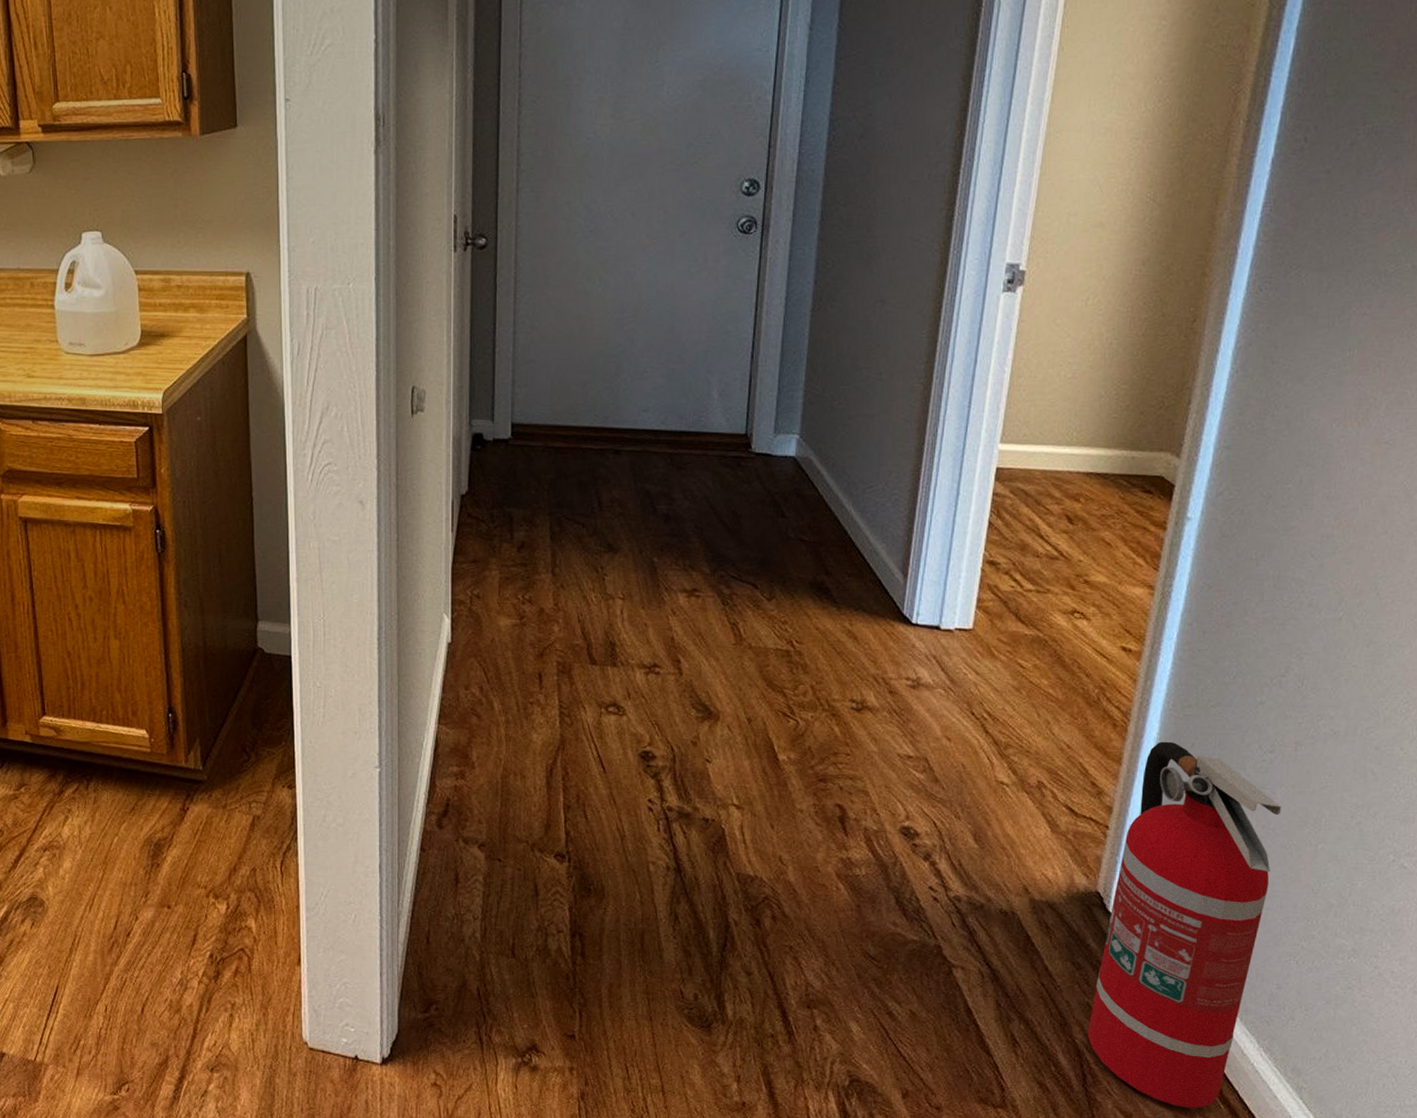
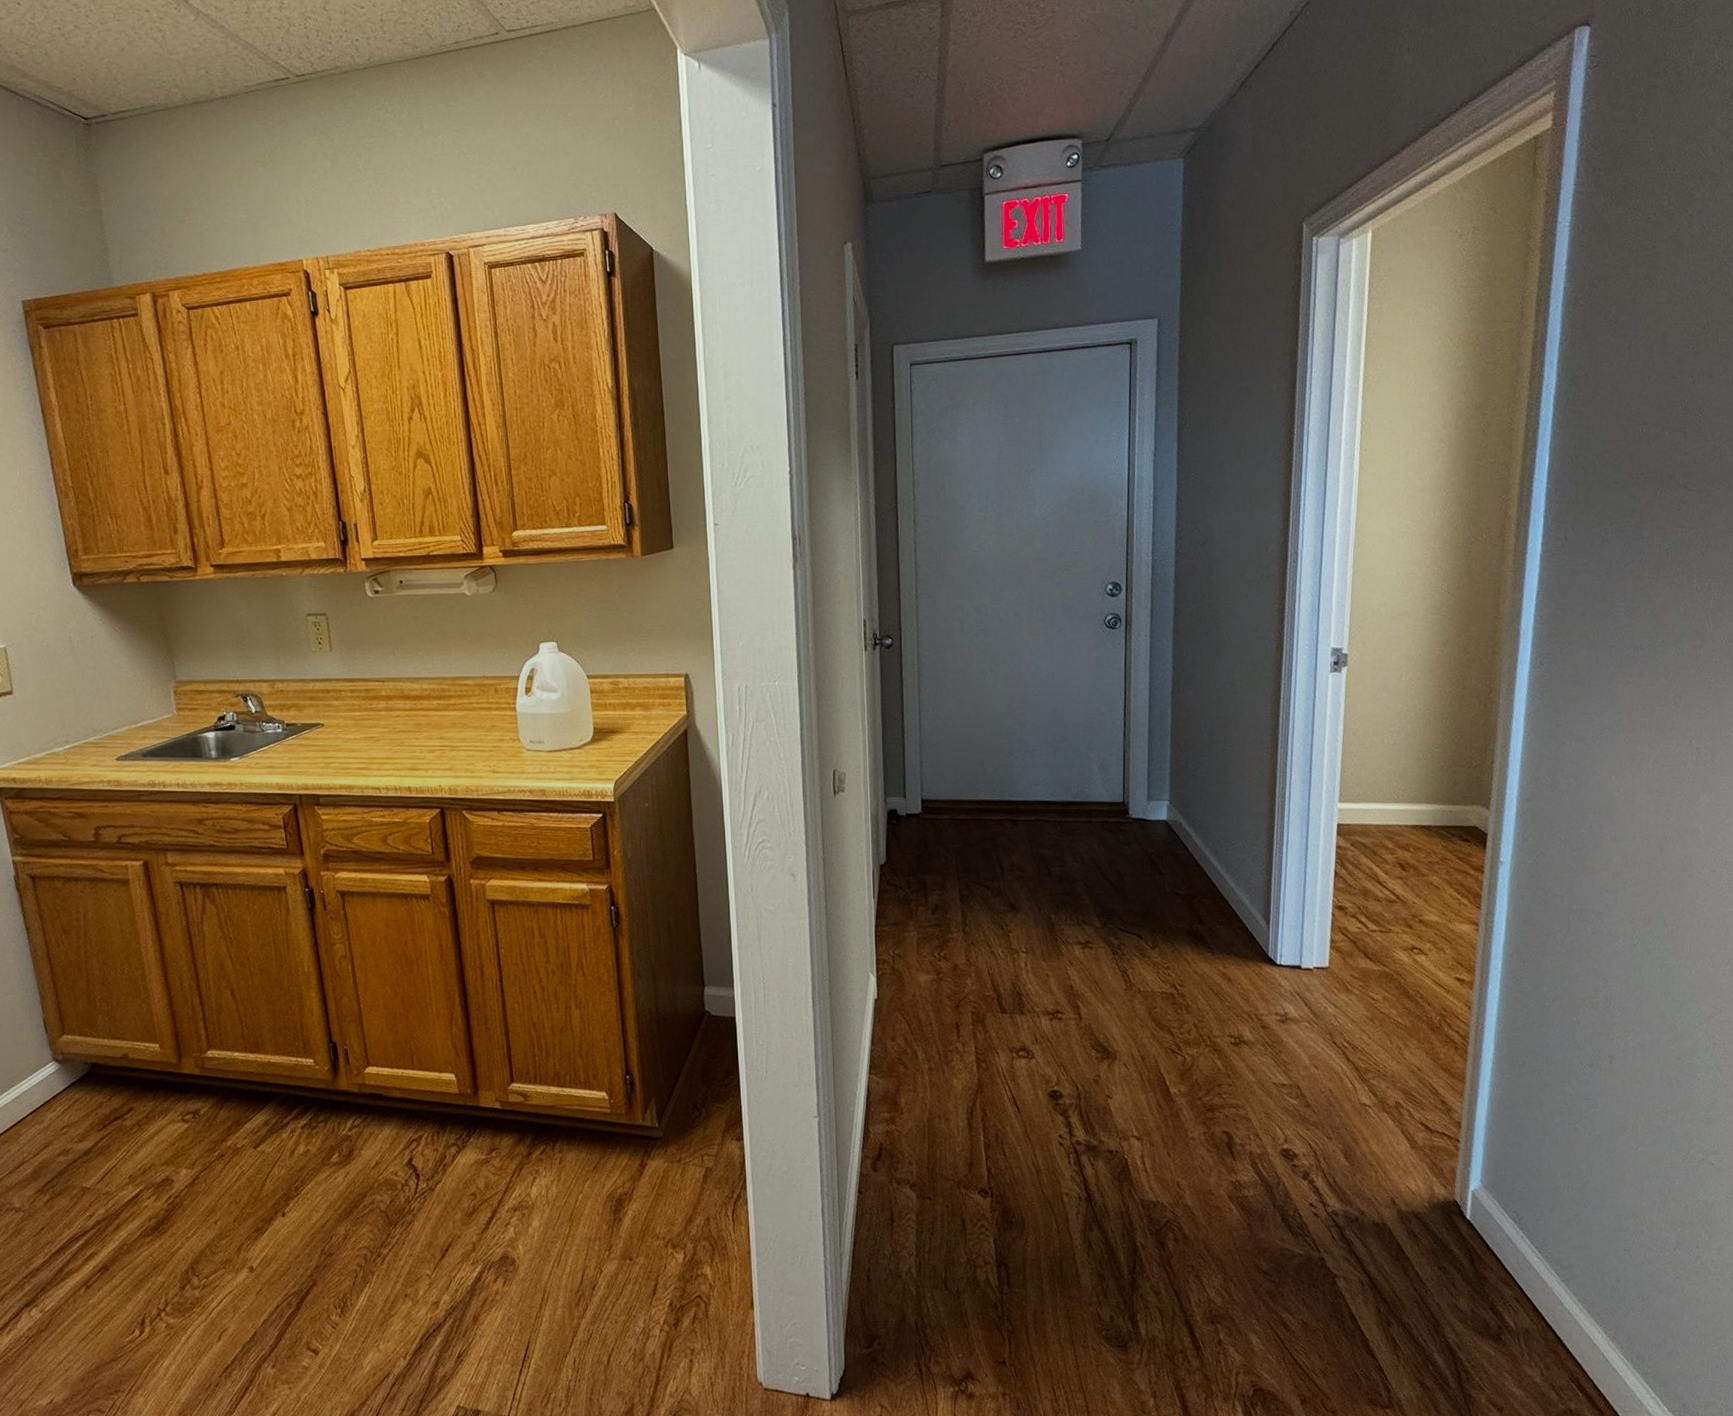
fire extinguisher: present [1087,741,1282,1109] -> none [1458,1060,1604,1398]

